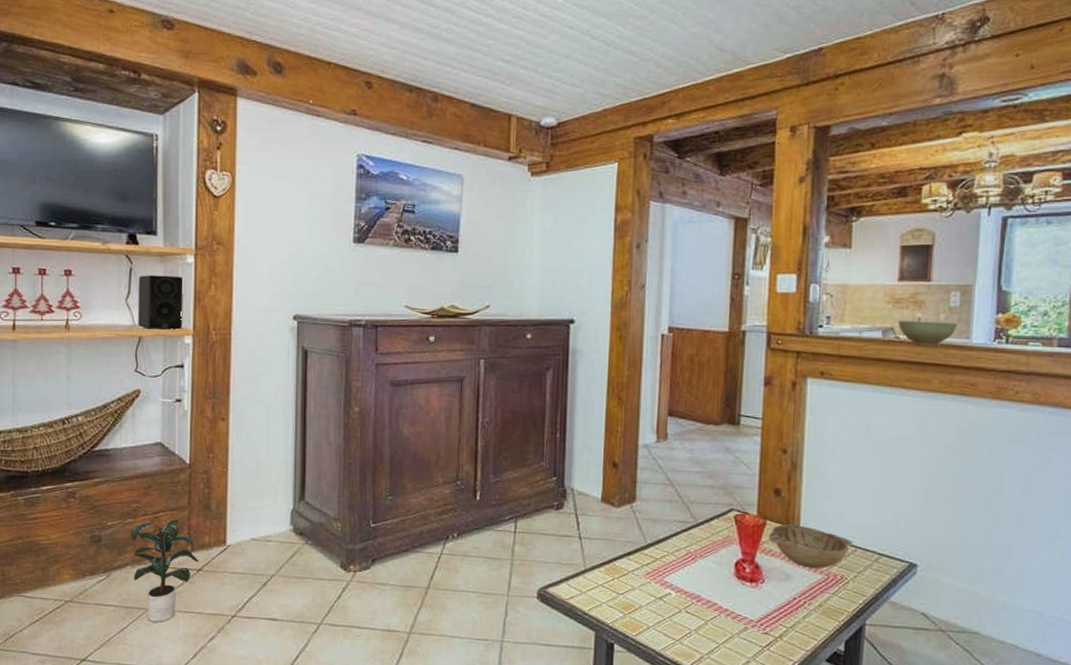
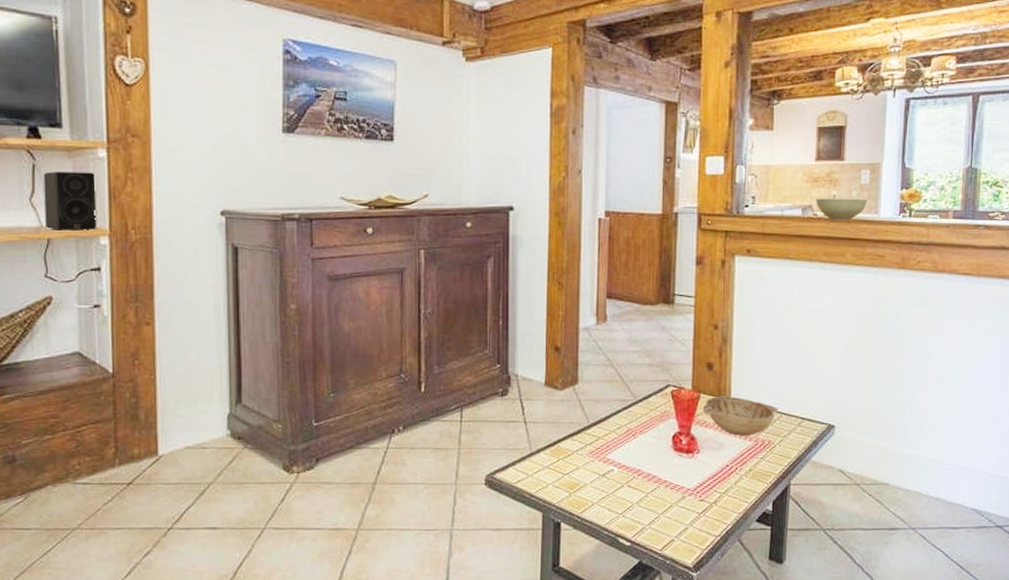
potted plant: present [130,520,200,623] -> none [49,433,130,542]

